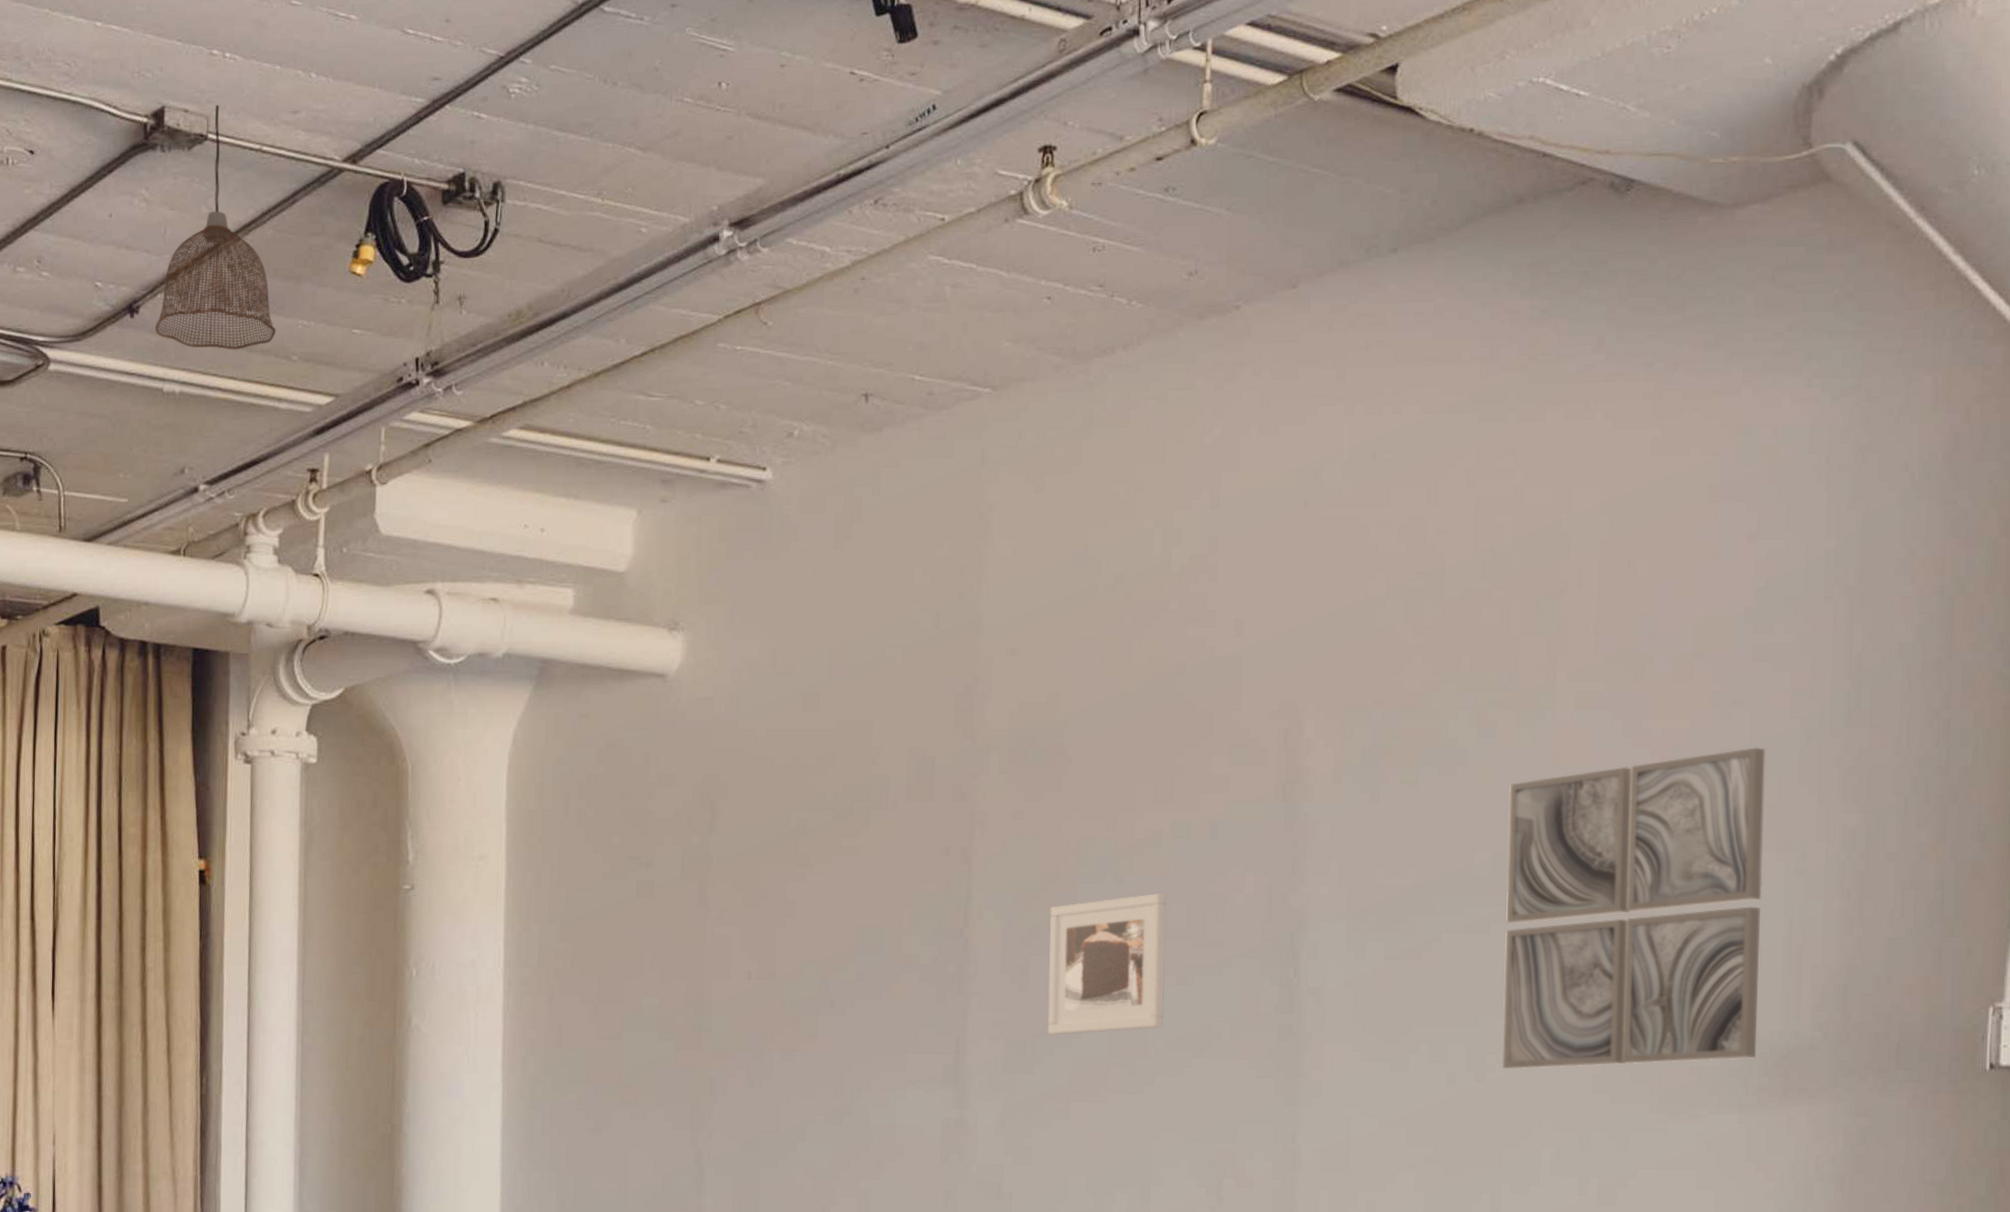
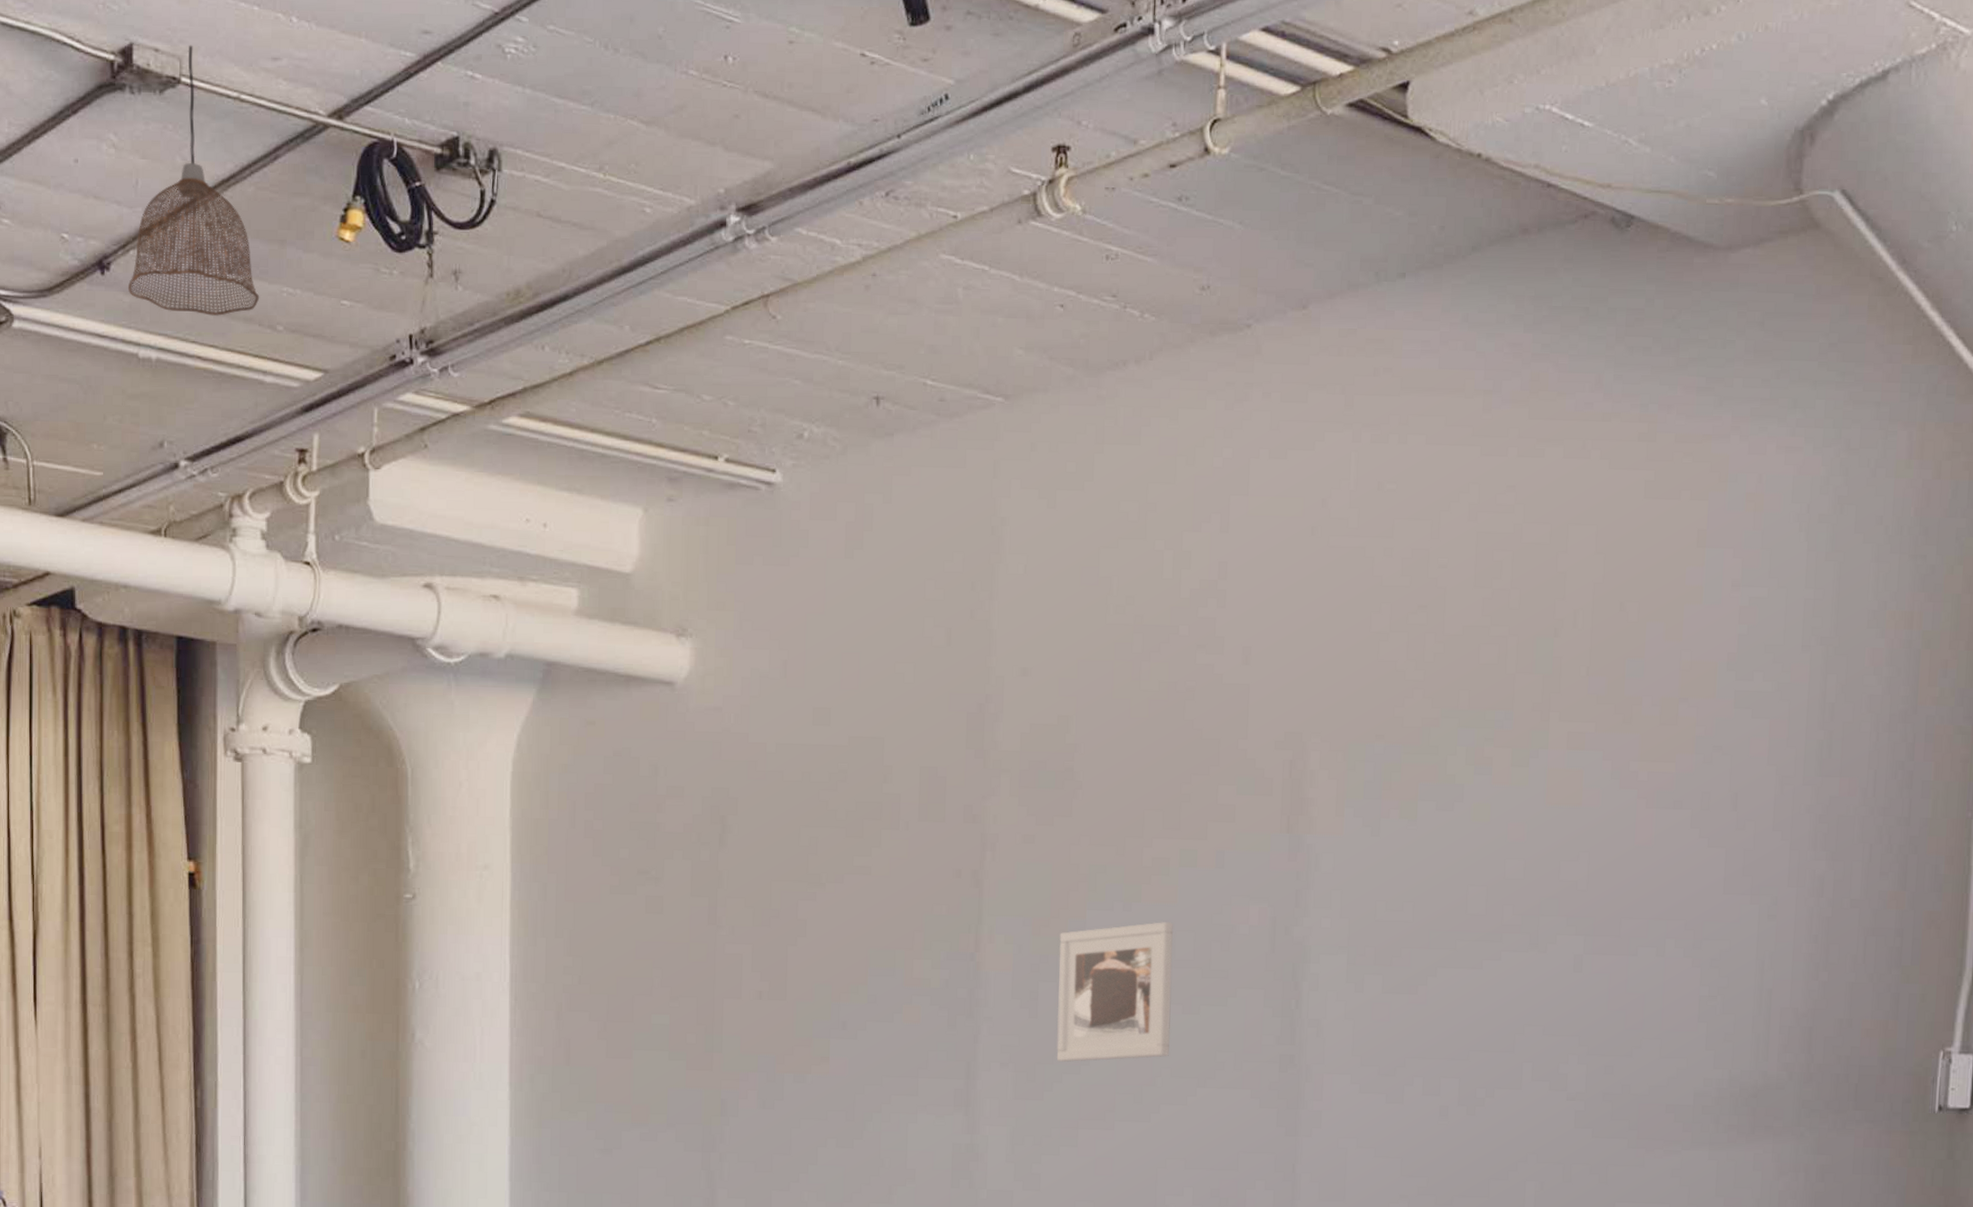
wall art: present [1501,747,1766,1070] -> none [1491,793,1743,1104]

